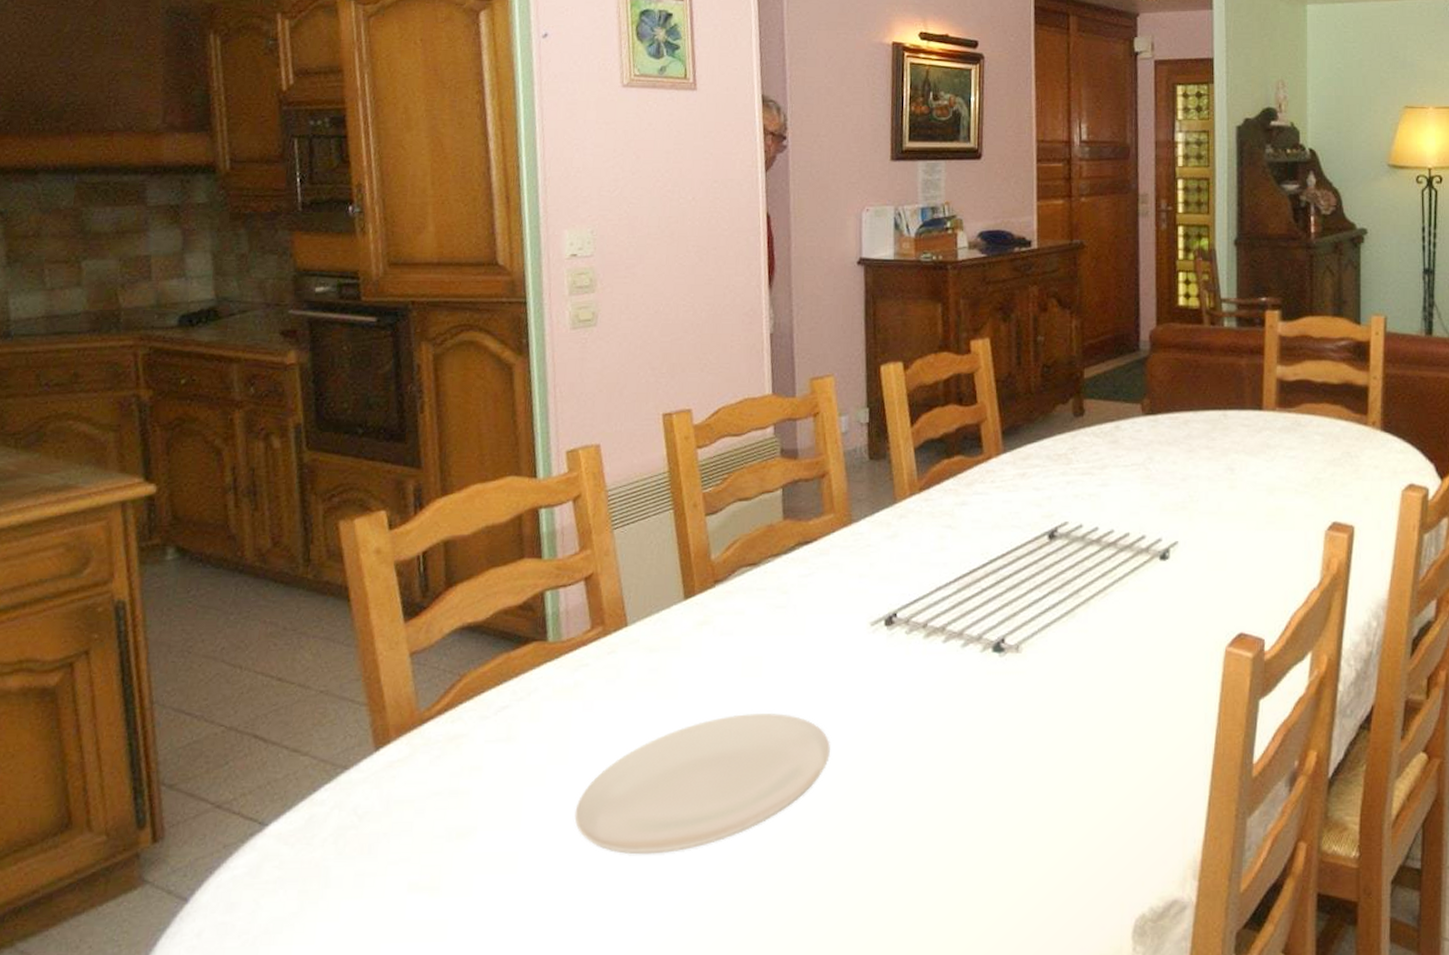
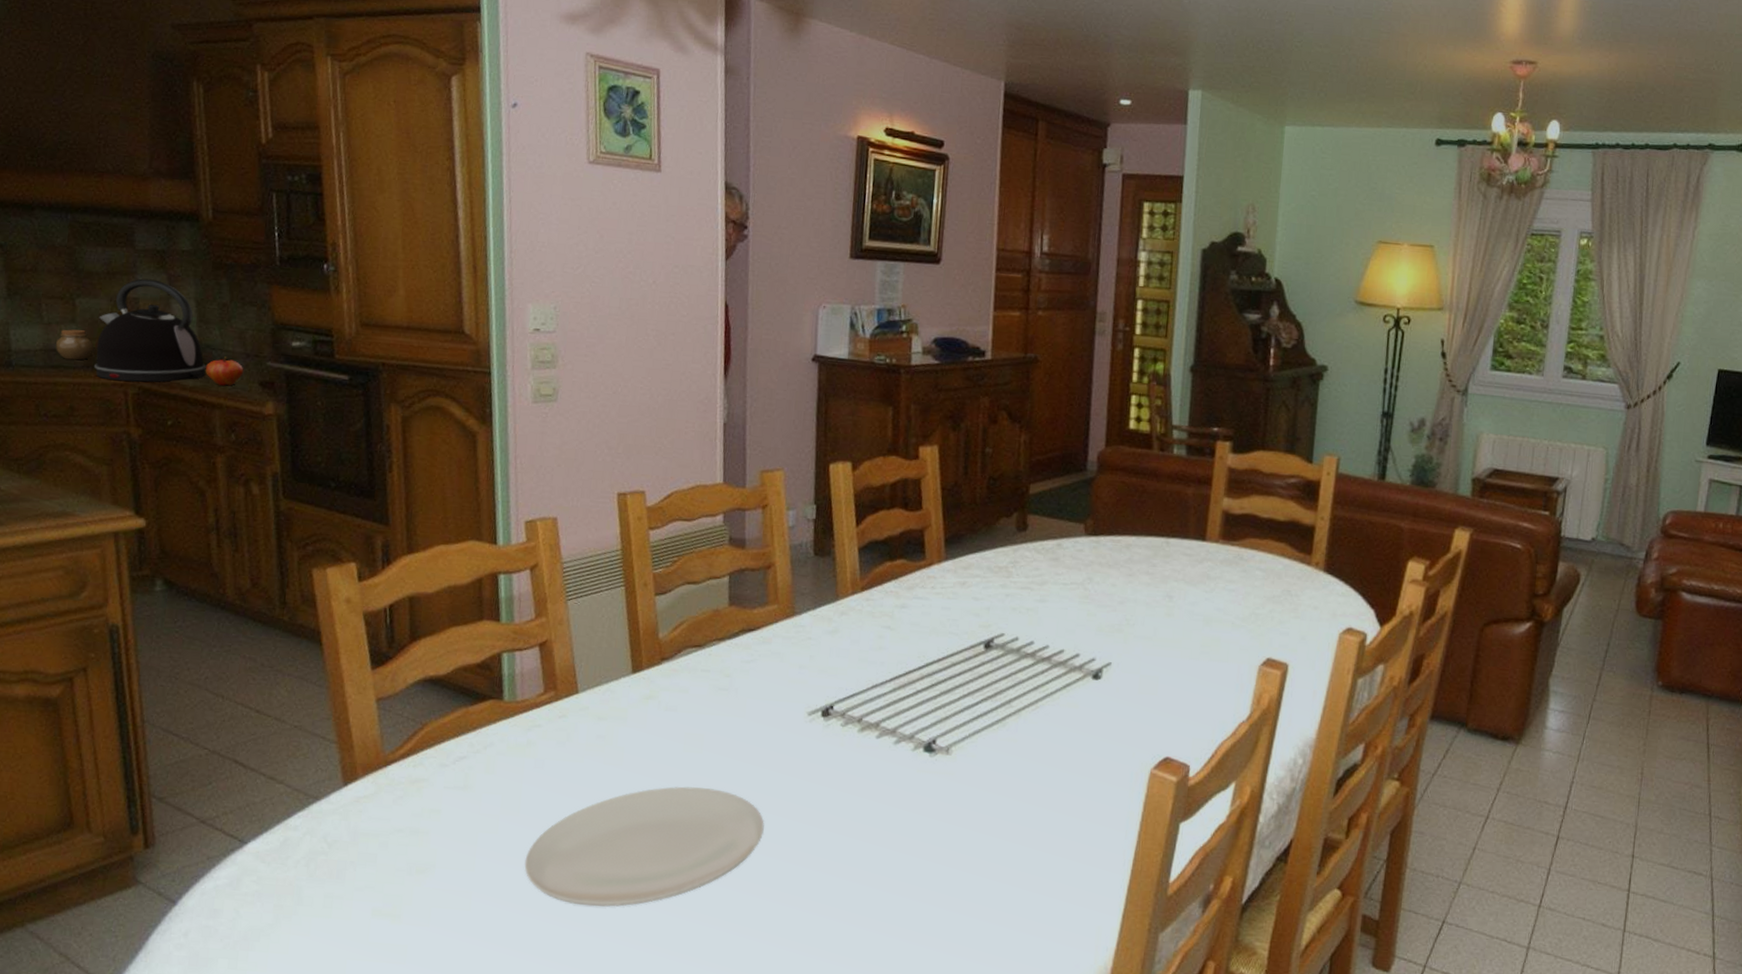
jar: none [58,293,101,325] -> present [55,329,94,361]
kettle: none [100,235,223,343] -> present [93,278,207,382]
fruit: none [222,308,264,339] -> present [205,356,244,387]

